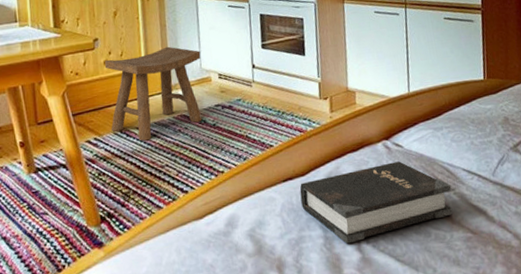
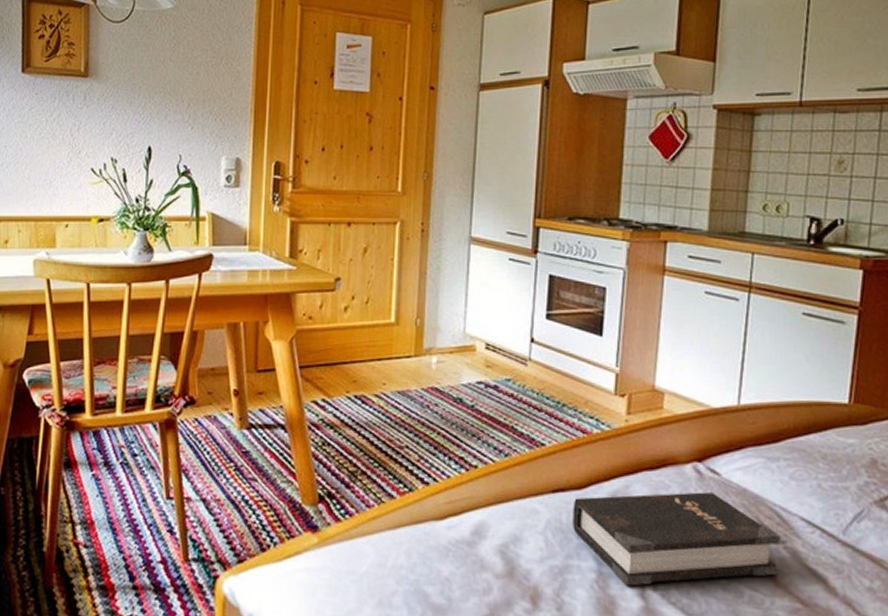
stool: present [104,46,203,141] -> none [345,300,466,412]

